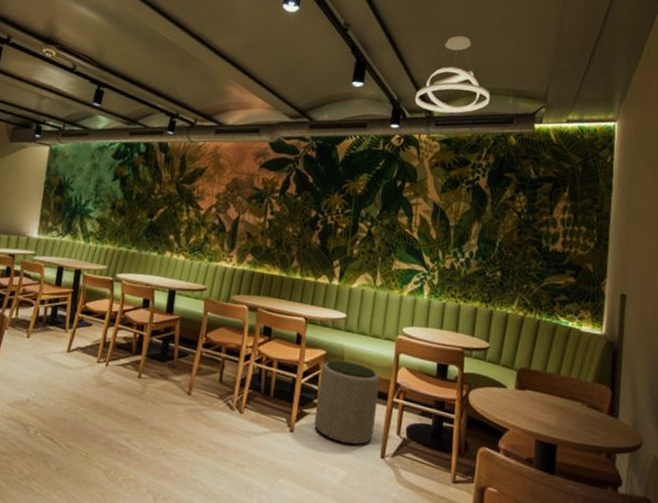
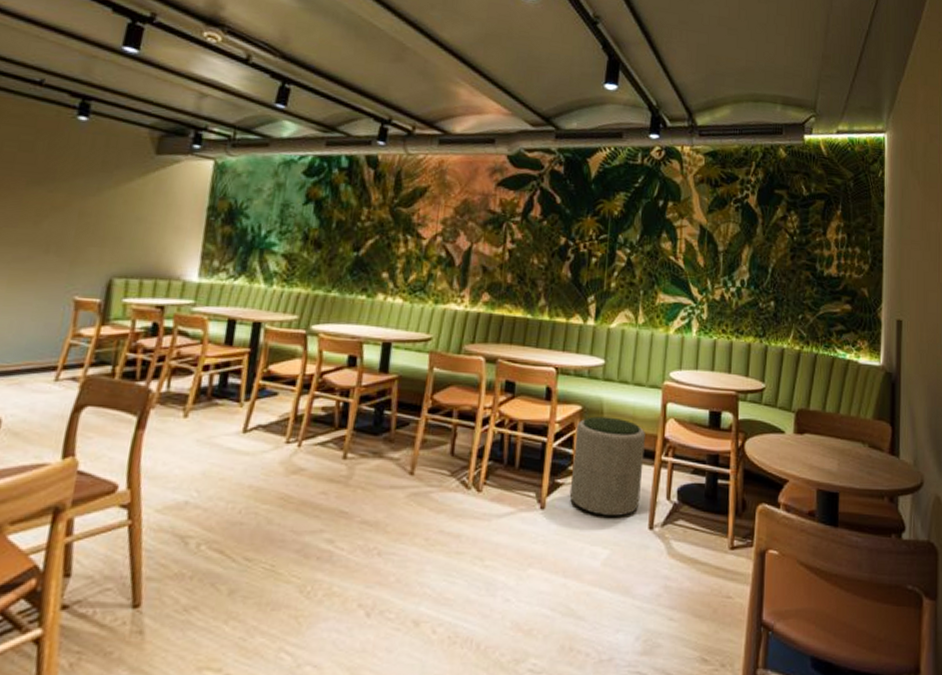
pendant light: present [414,35,490,113] -> none [676,34,757,122]

